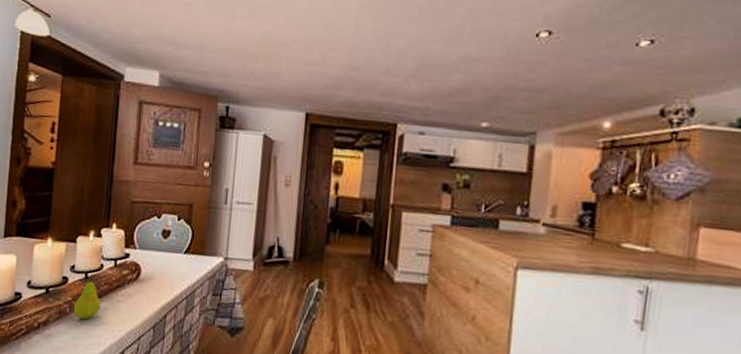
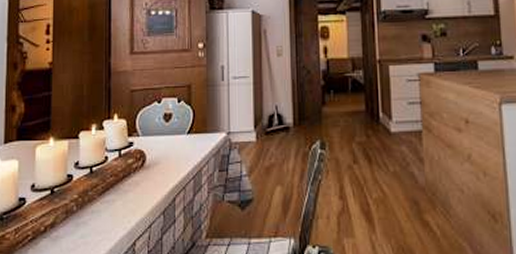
fruit: present [73,275,101,320] -> none [80,169,108,215]

